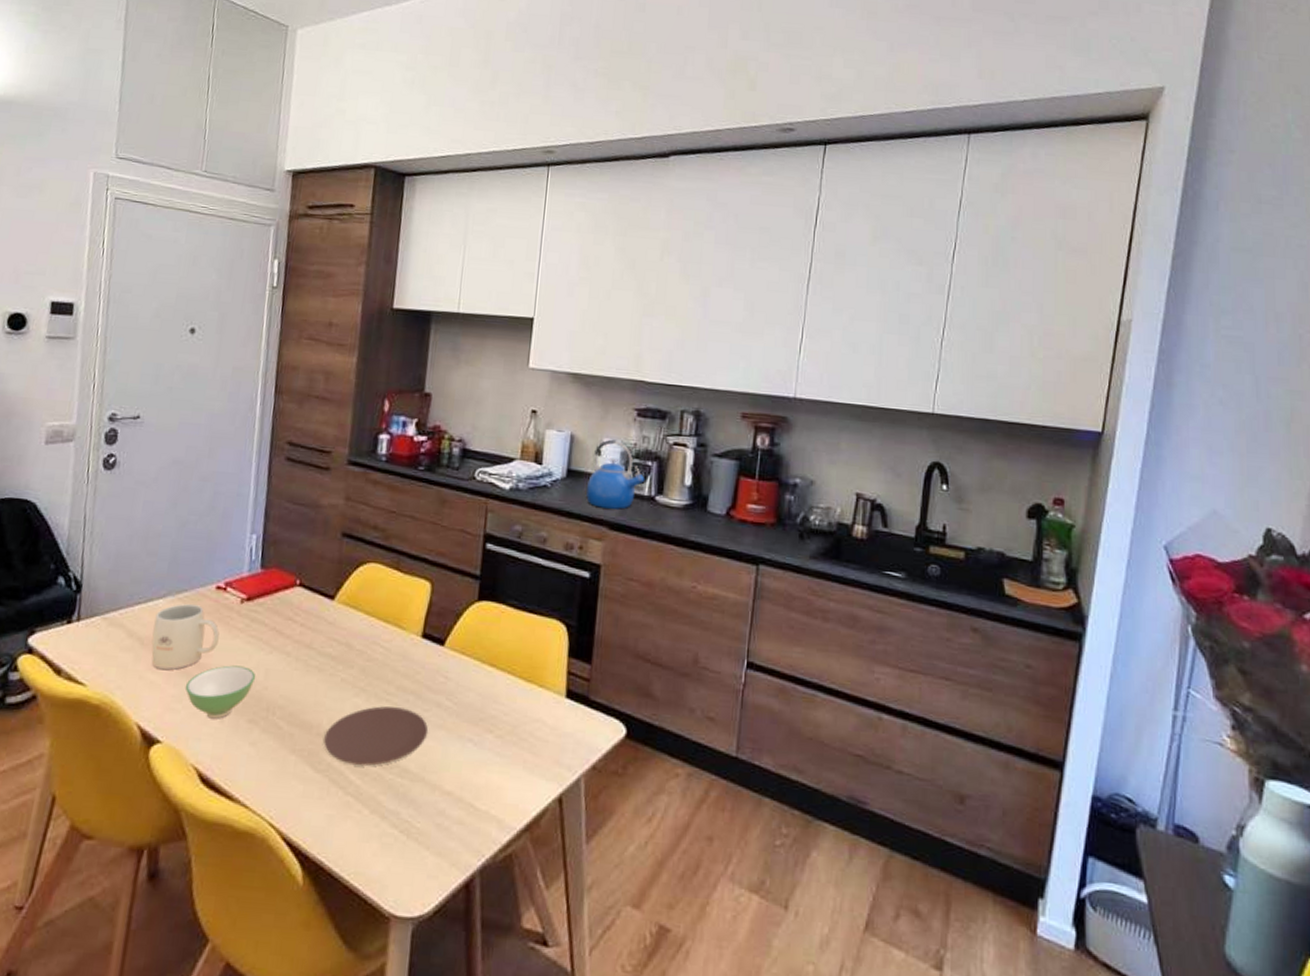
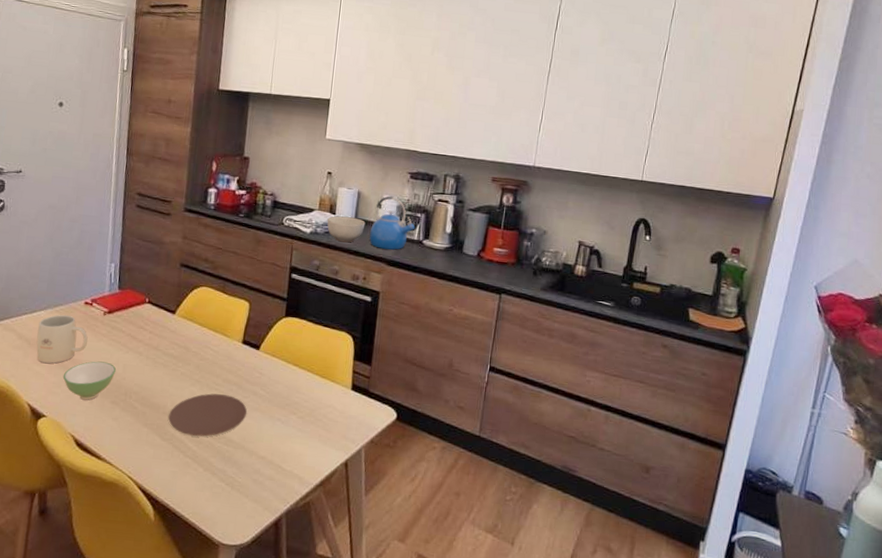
bowl: none [531,466,581,501] -> present [327,216,366,243]

